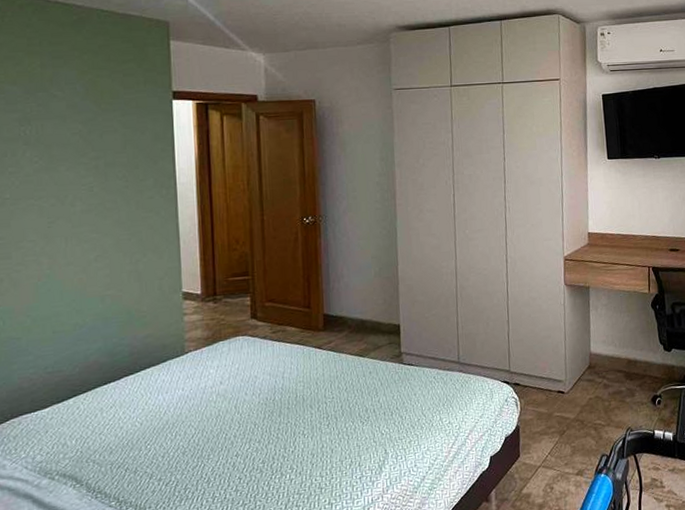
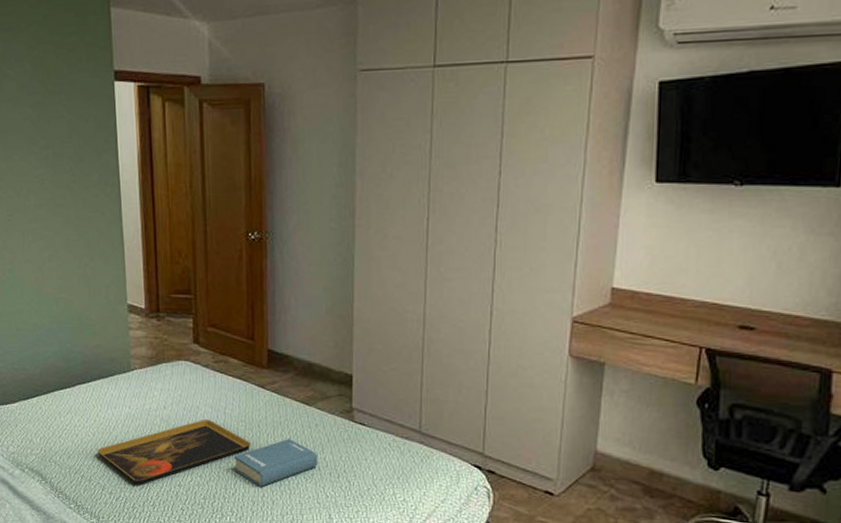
decorative tray: none [144,386,310,465] -> present [97,420,252,485]
book: none [292,389,373,439] -> present [233,439,318,487]

